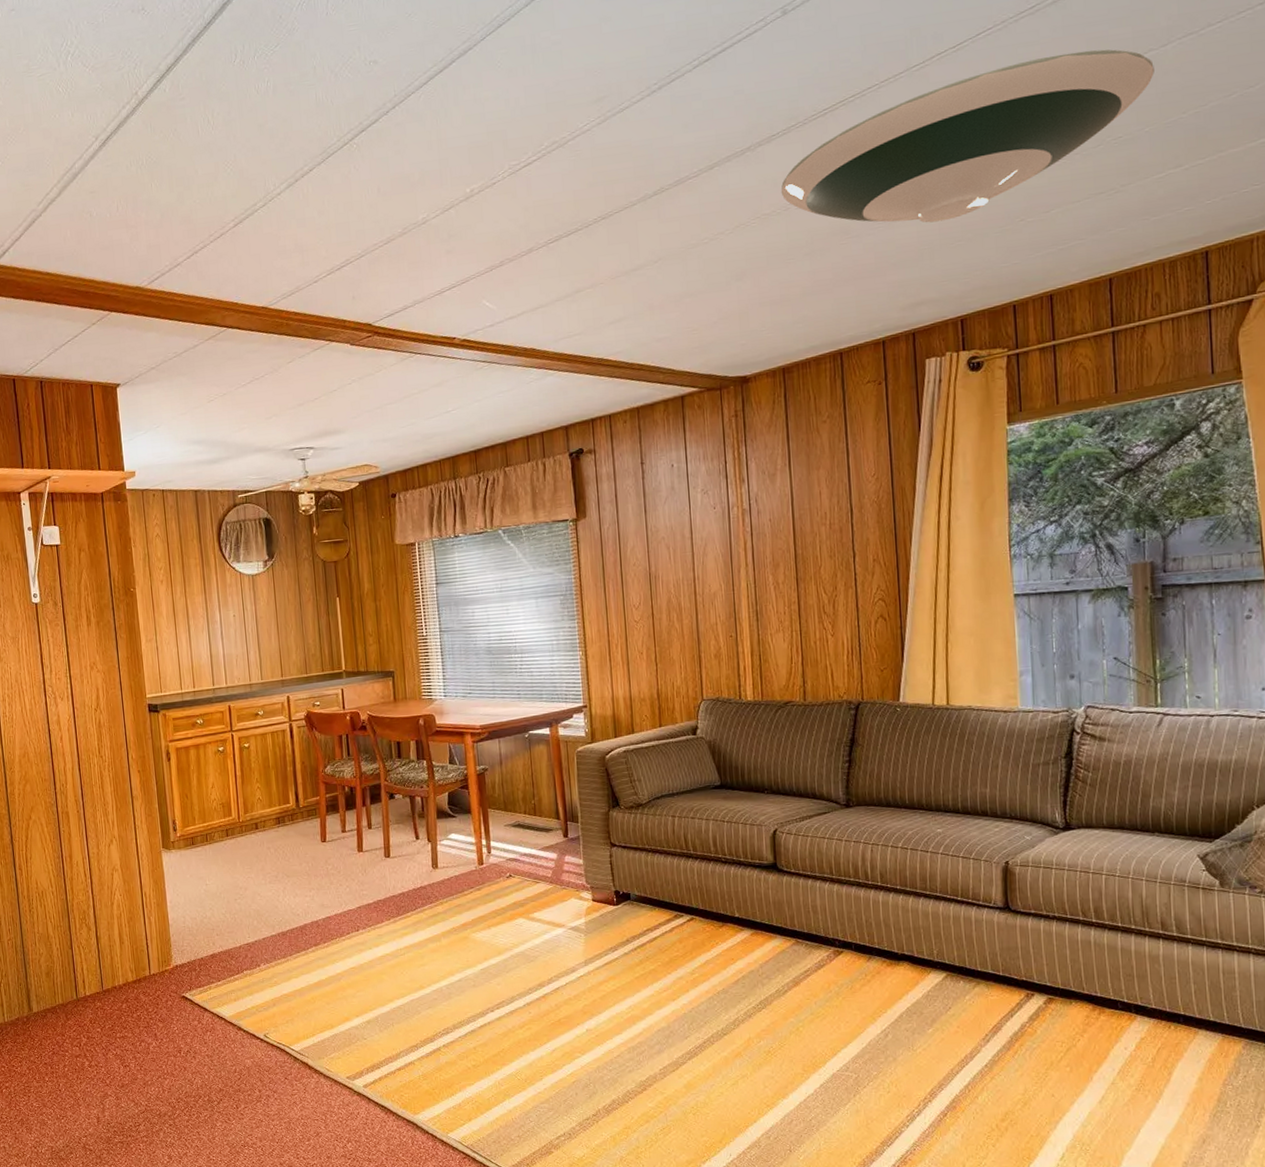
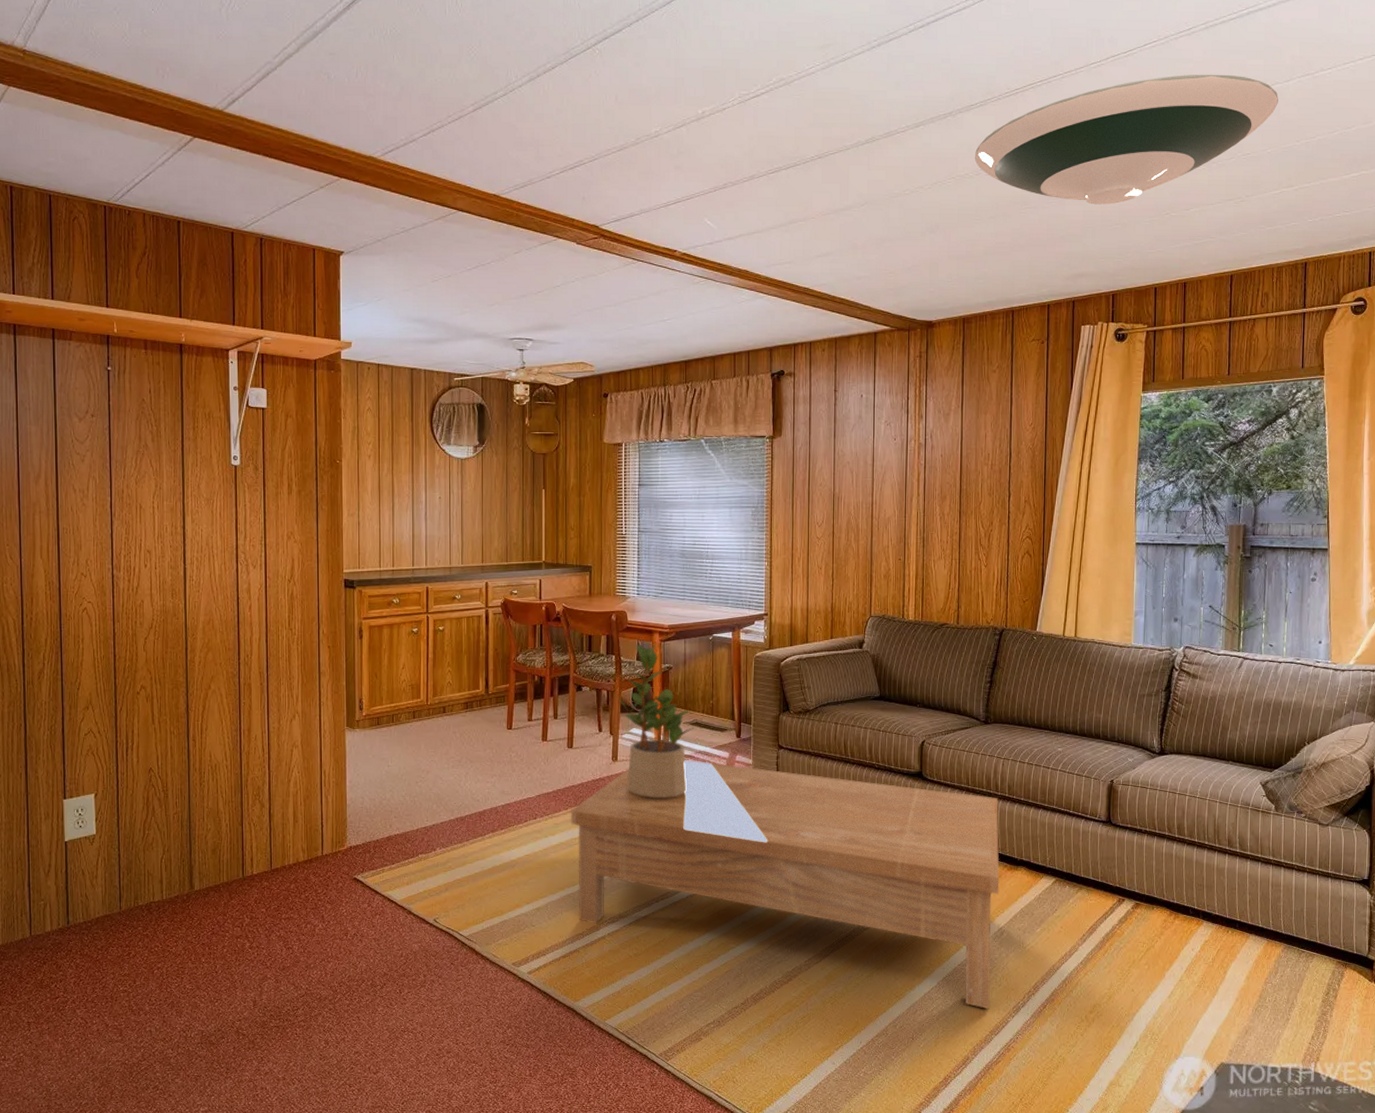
coffee table: none [393,863,879,1119] -> present [570,760,1000,1010]
potted plant: none [430,744,516,904] -> present [616,643,694,798]

